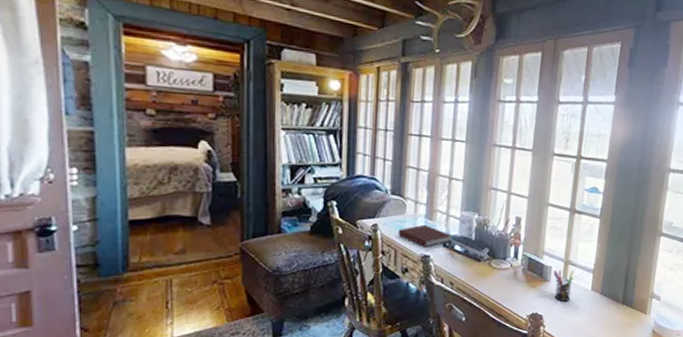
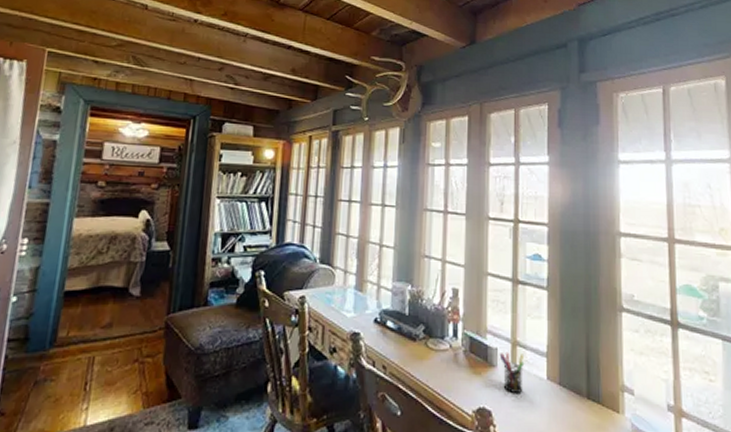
notebook: present [398,224,452,247] -> none [326,296,384,323]

